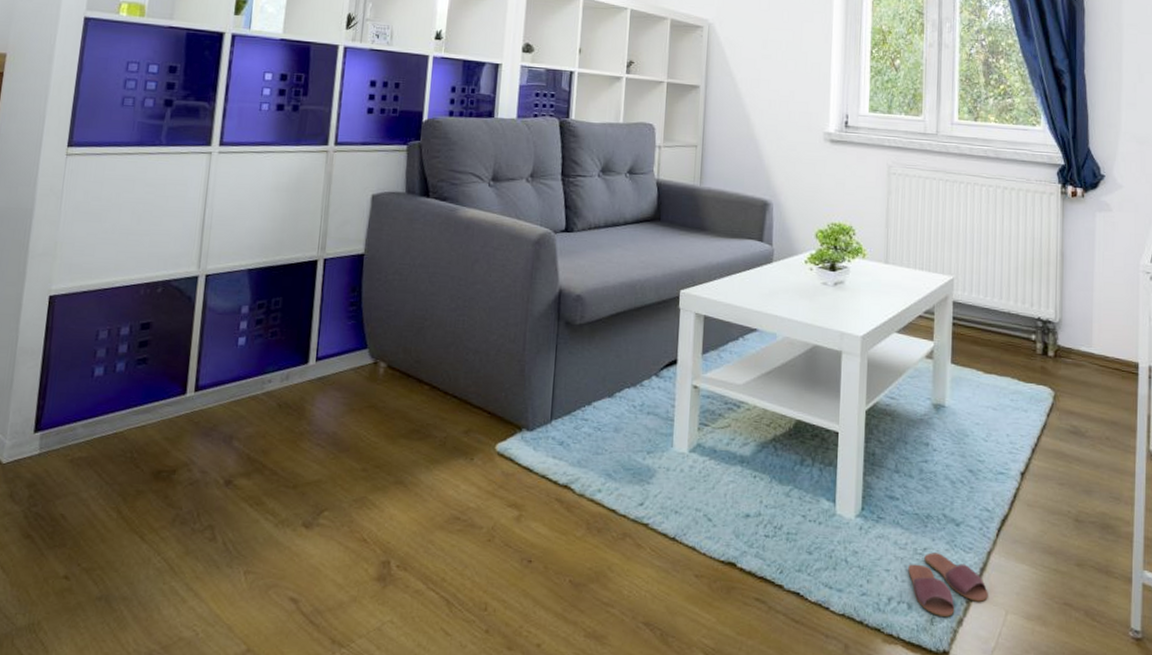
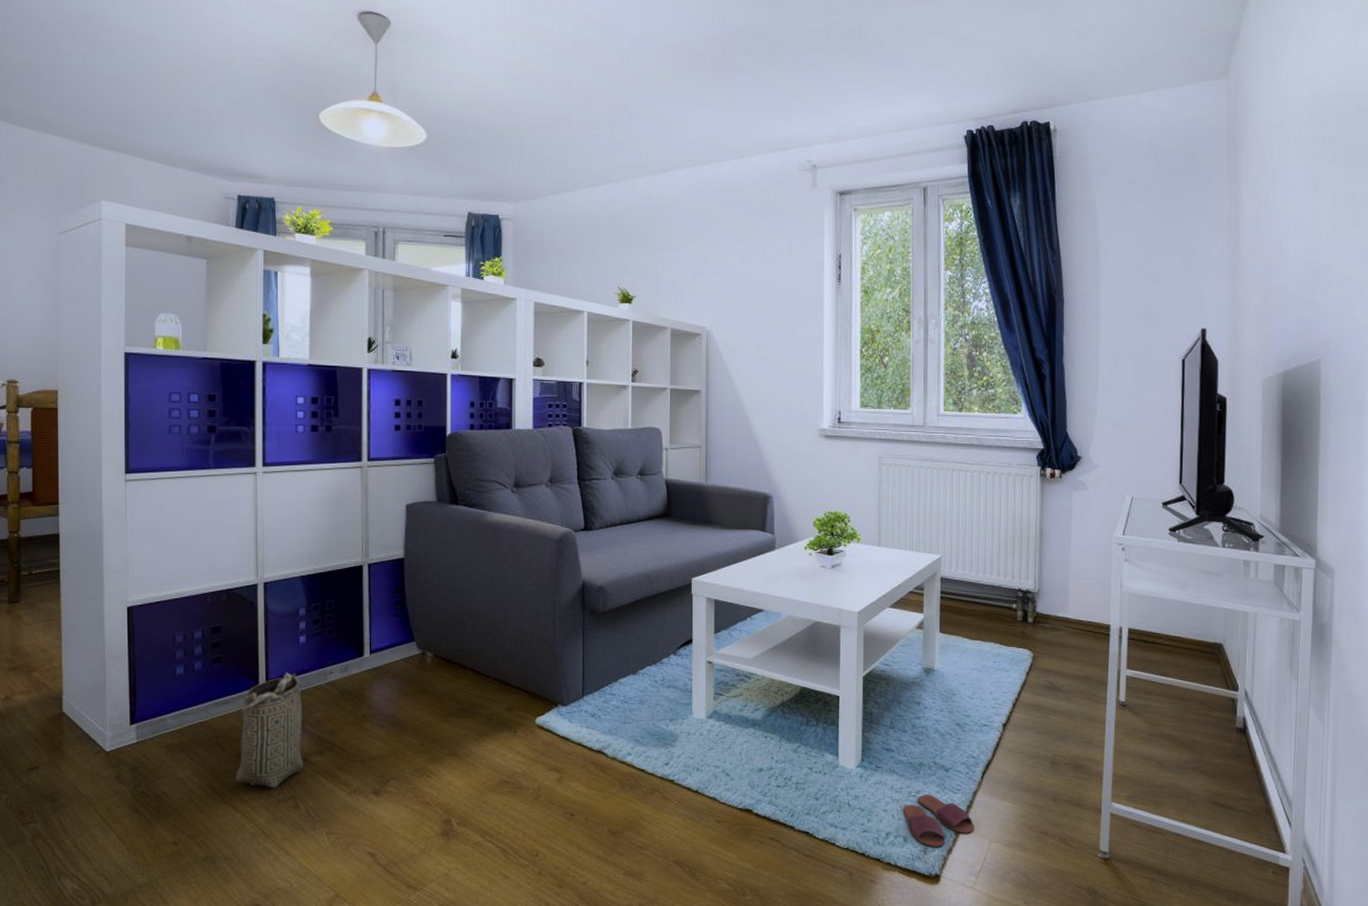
basket: none [146,378,235,515] -> present [235,672,304,788]

